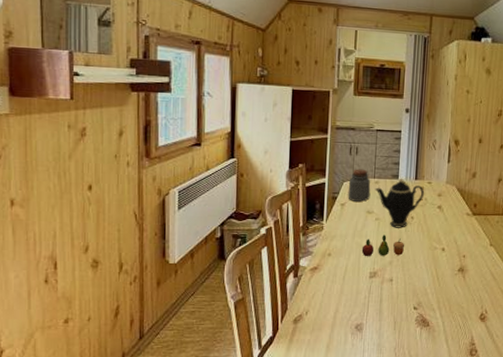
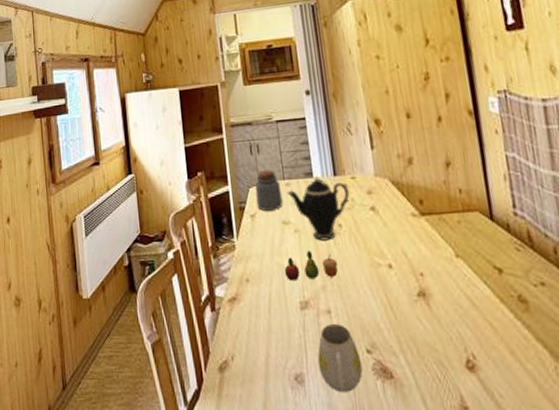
mug: none [375,289,409,336] -> present [317,324,363,392]

